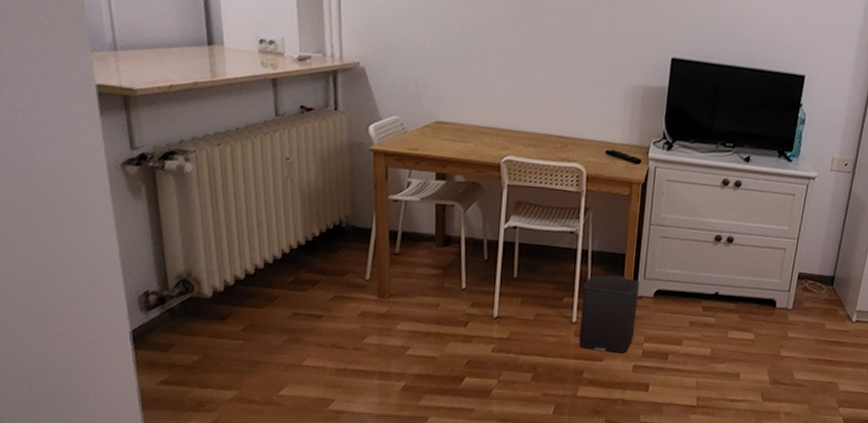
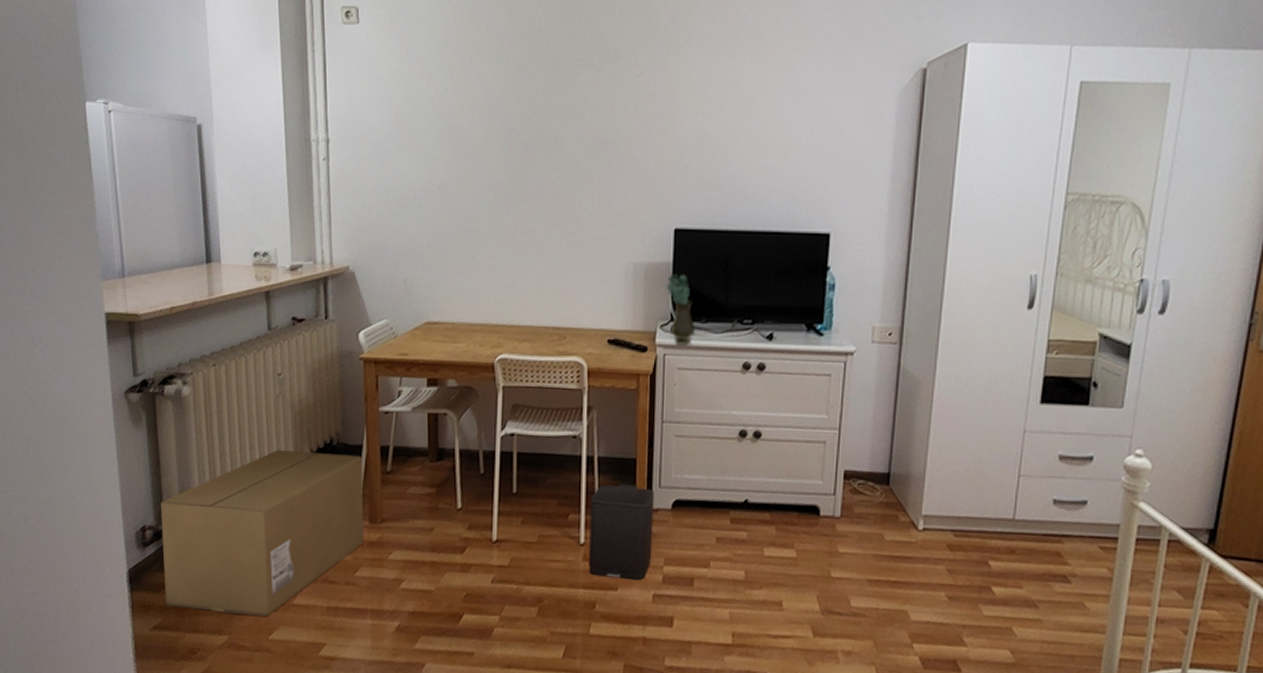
box: none [163,228,373,375] -> present [160,450,365,616]
vase: none [660,97,684,161] -> present [666,273,695,346]

